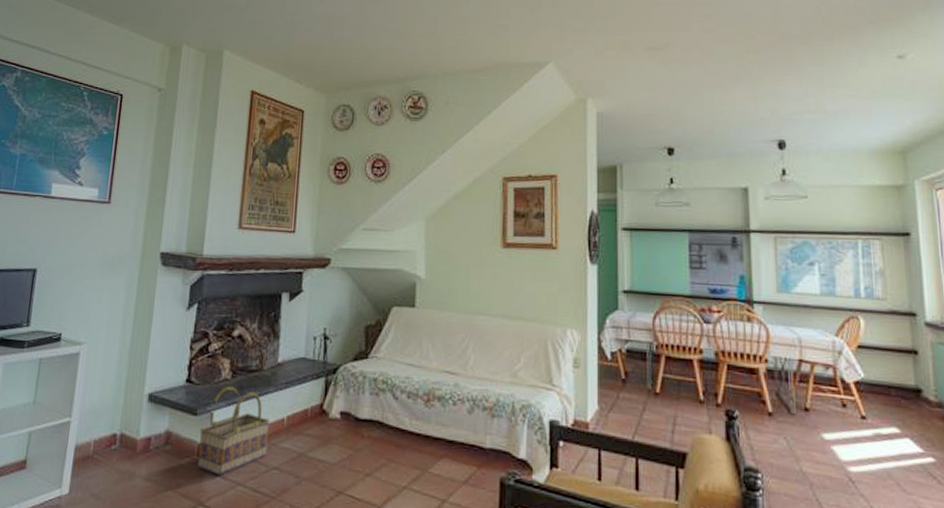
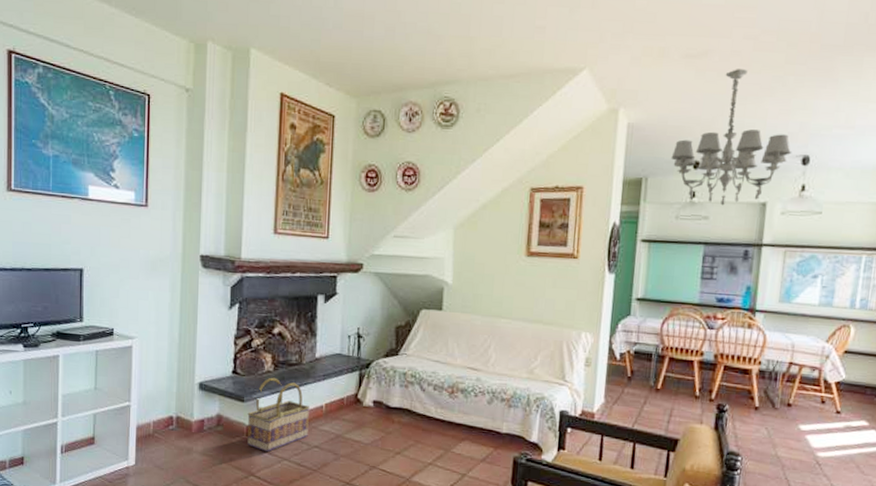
chandelier: none [644,59,767,192] -> present [671,69,792,206]

